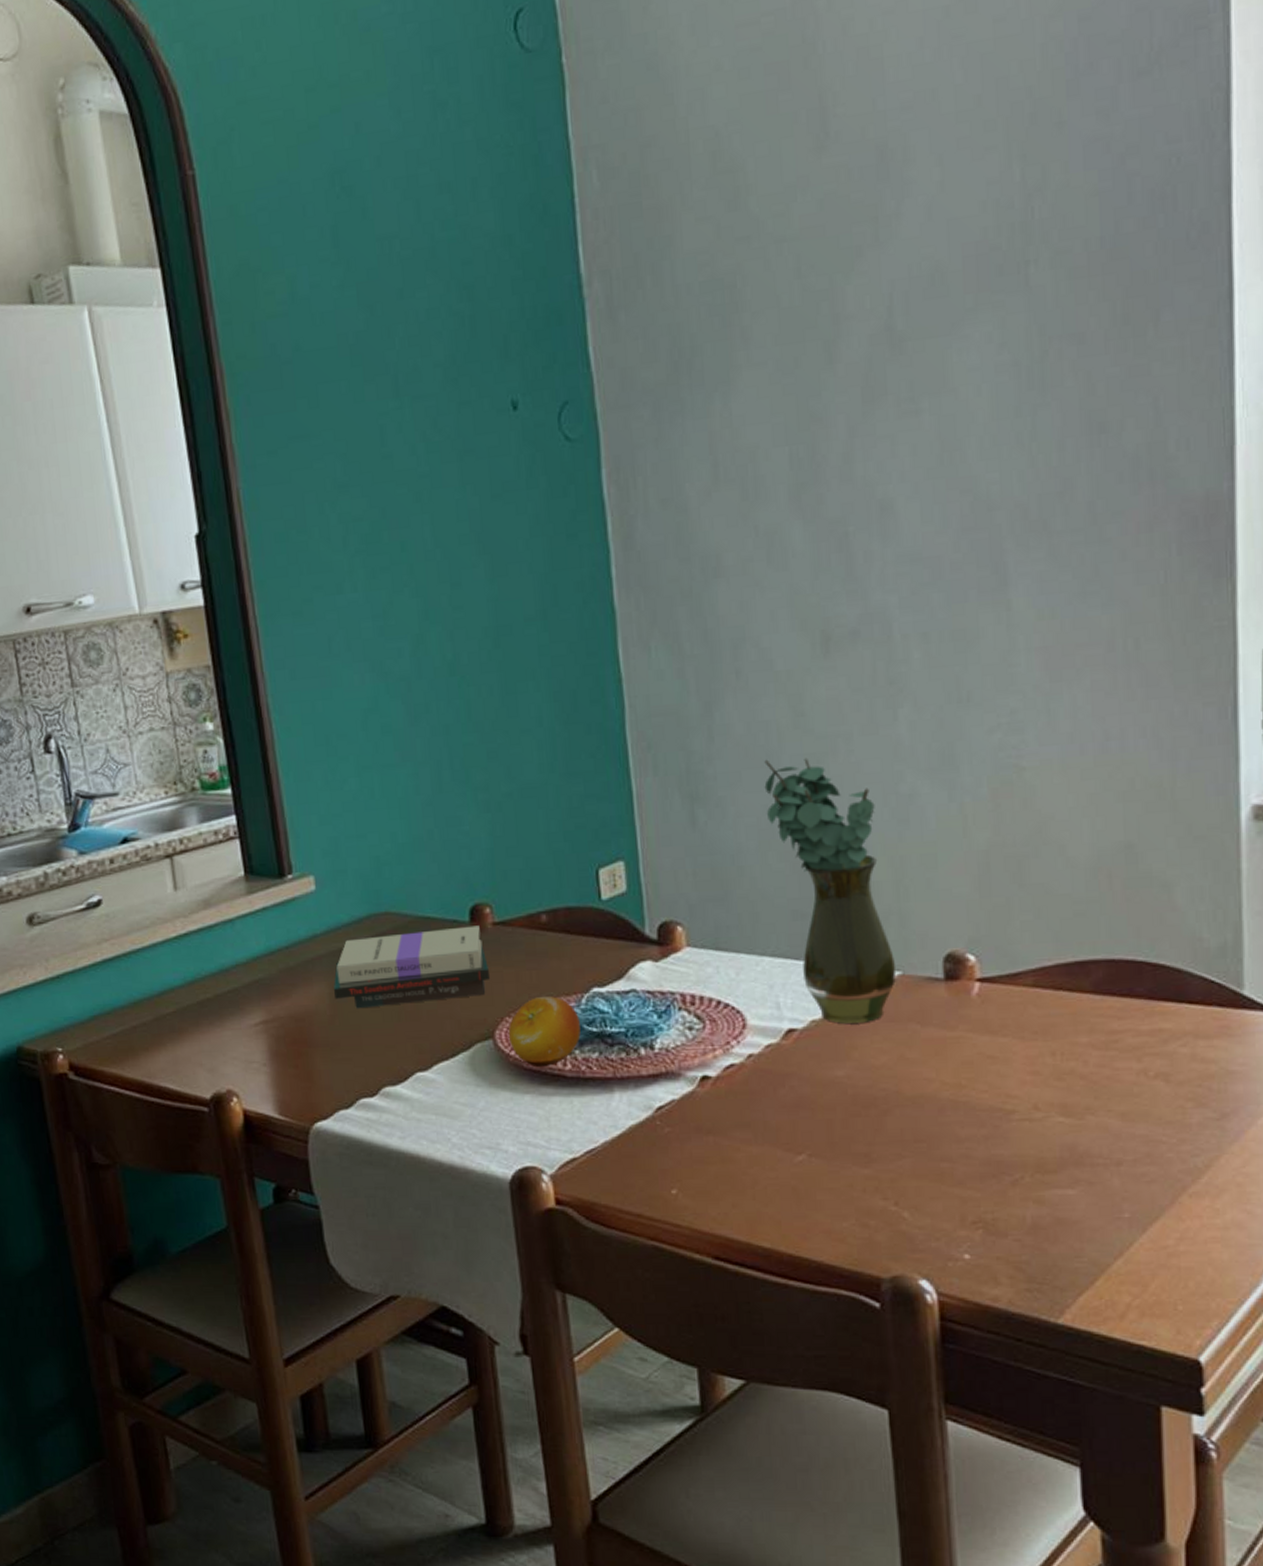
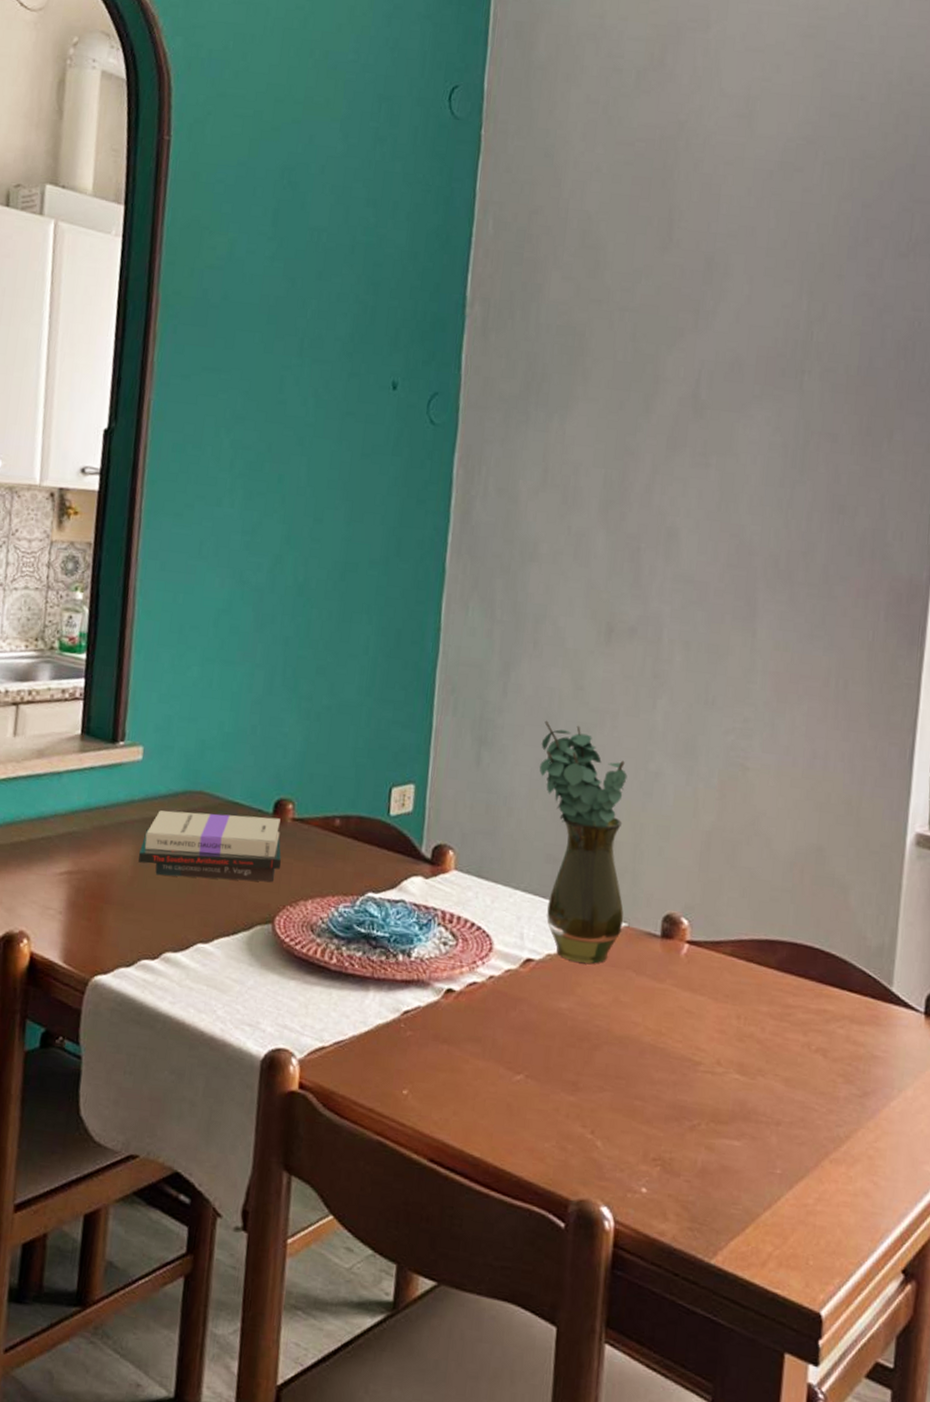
fruit: present [508,996,581,1068] -> none [286,892,352,958]

